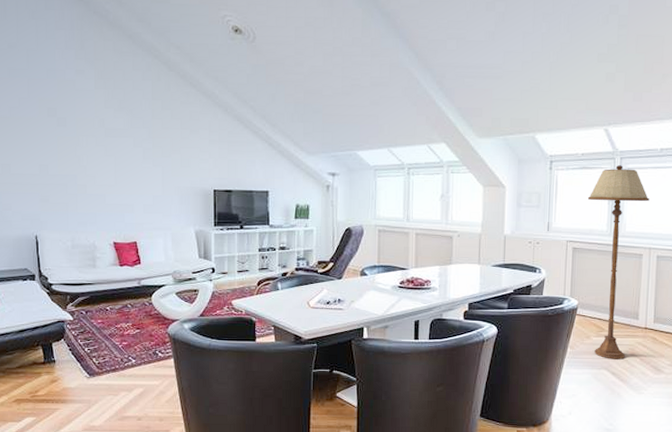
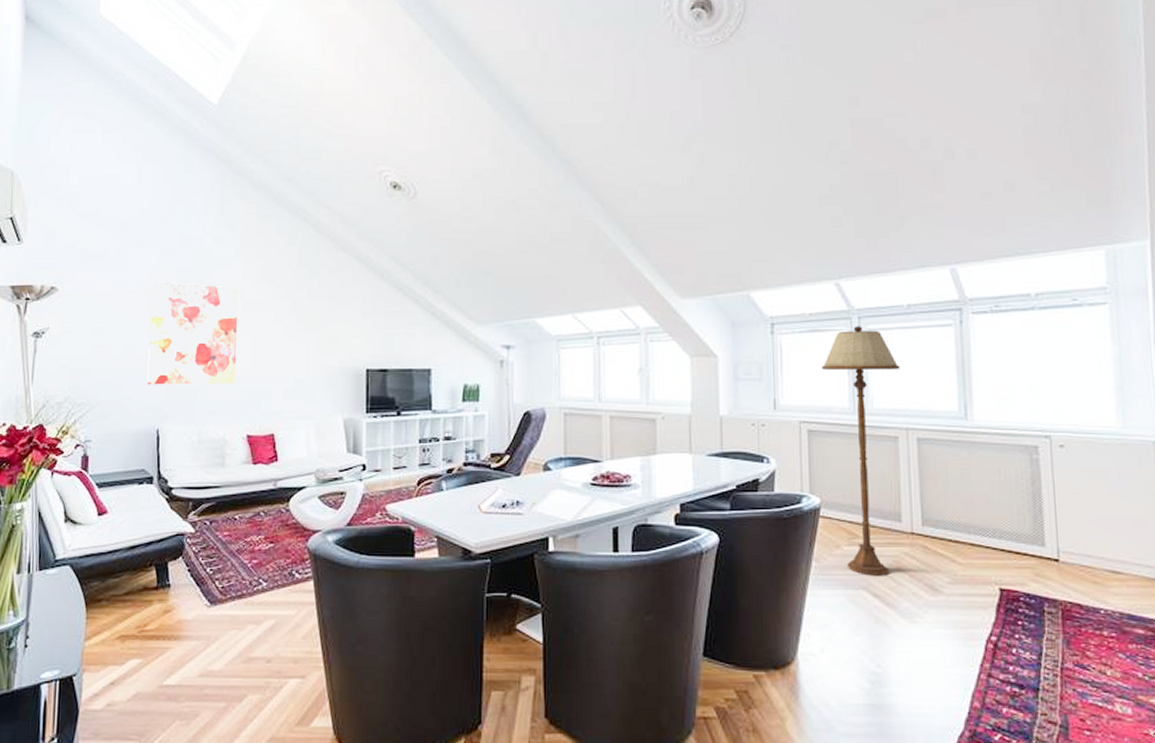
wall art: none [22,108,102,199] -> present [147,281,239,385]

